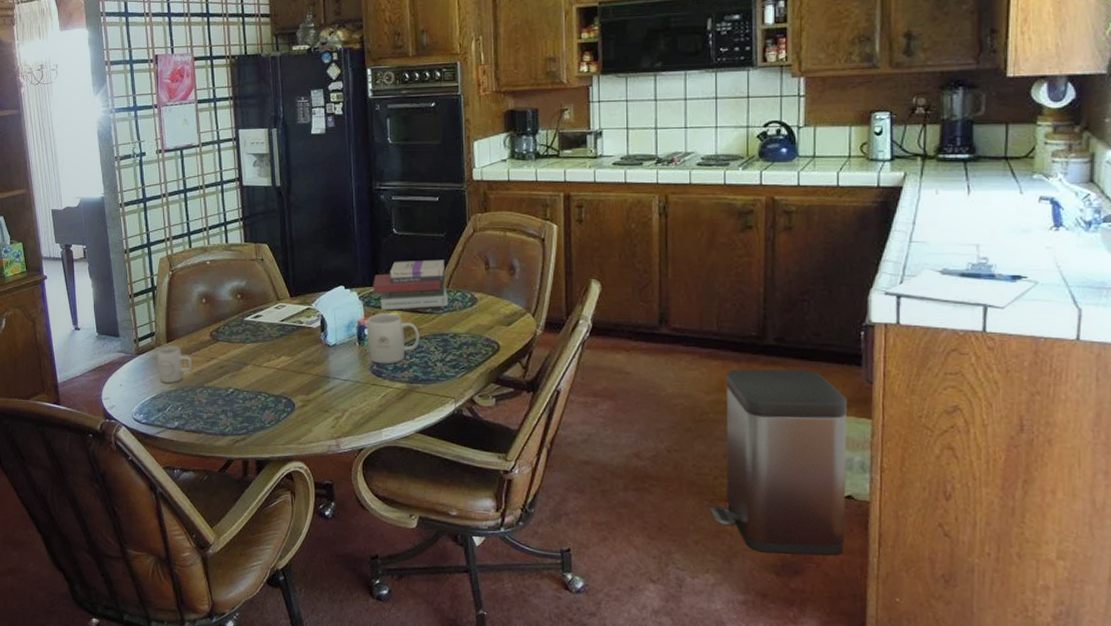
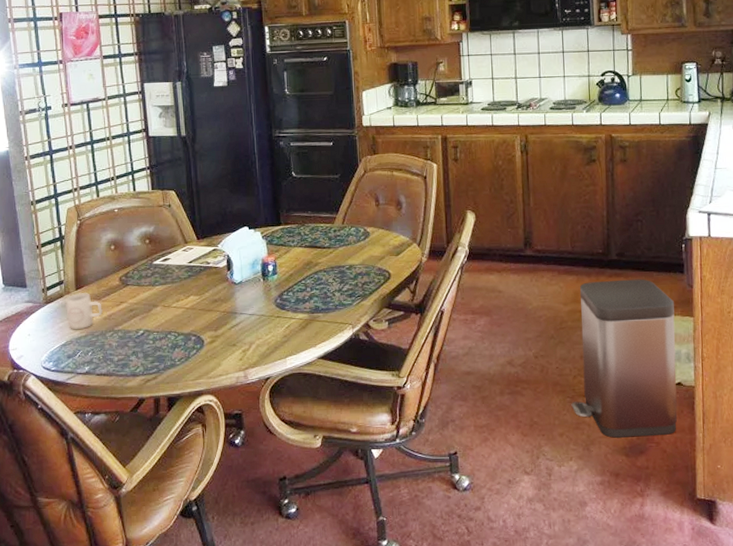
mug: present [367,313,420,364] -> none [270,250,319,298]
books: present [373,259,449,310] -> none [275,198,344,247]

